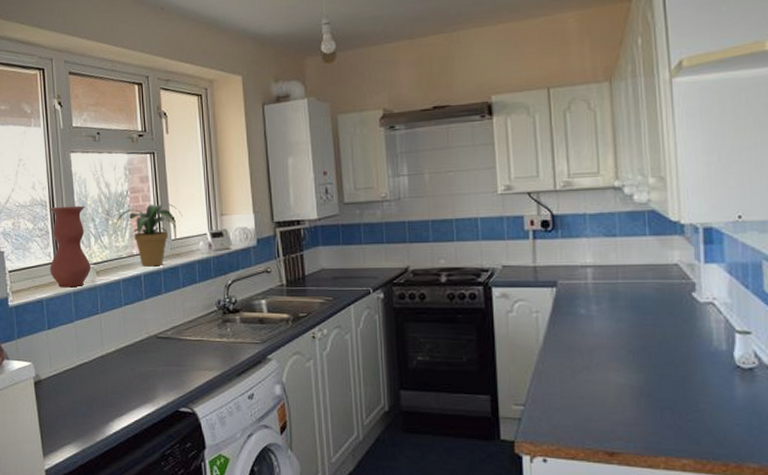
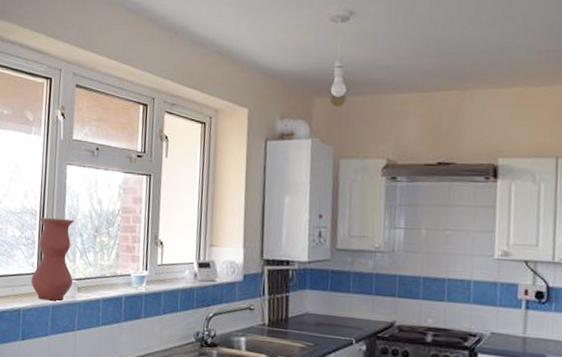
potted plant: present [116,203,183,267] -> none [103,226,172,290]

